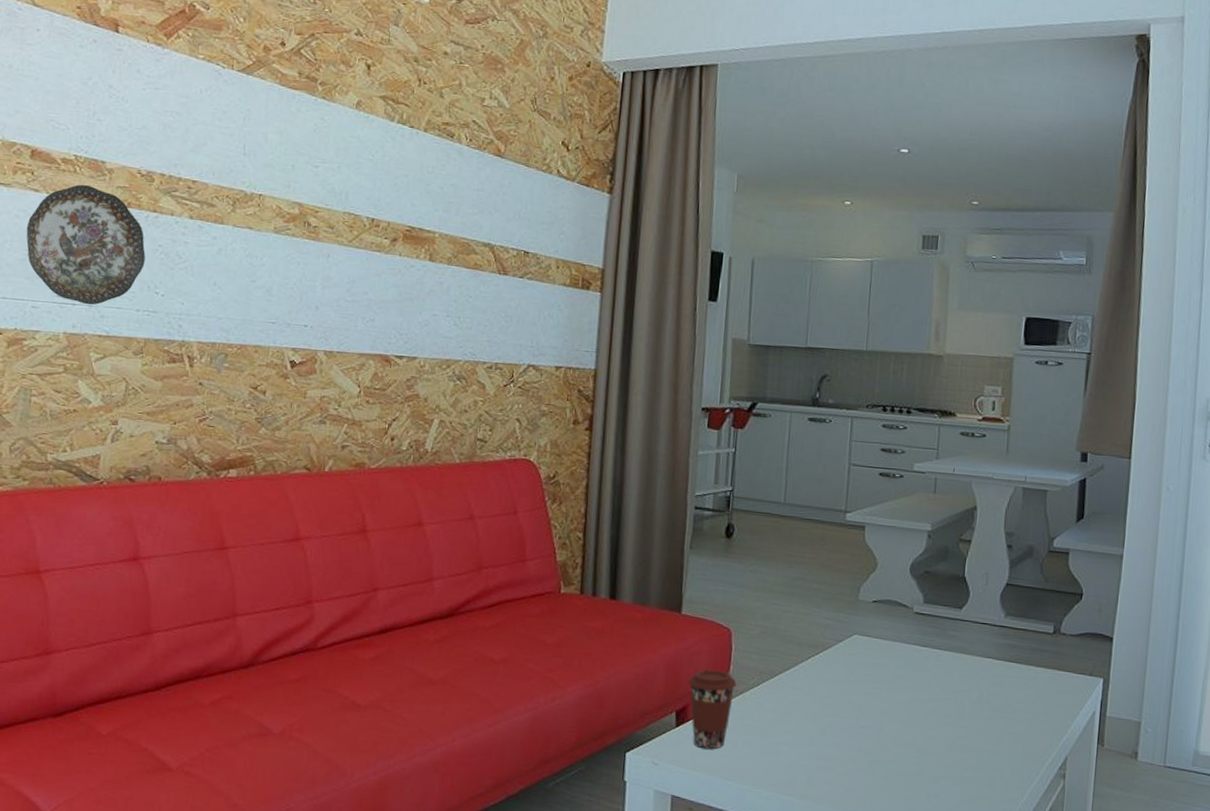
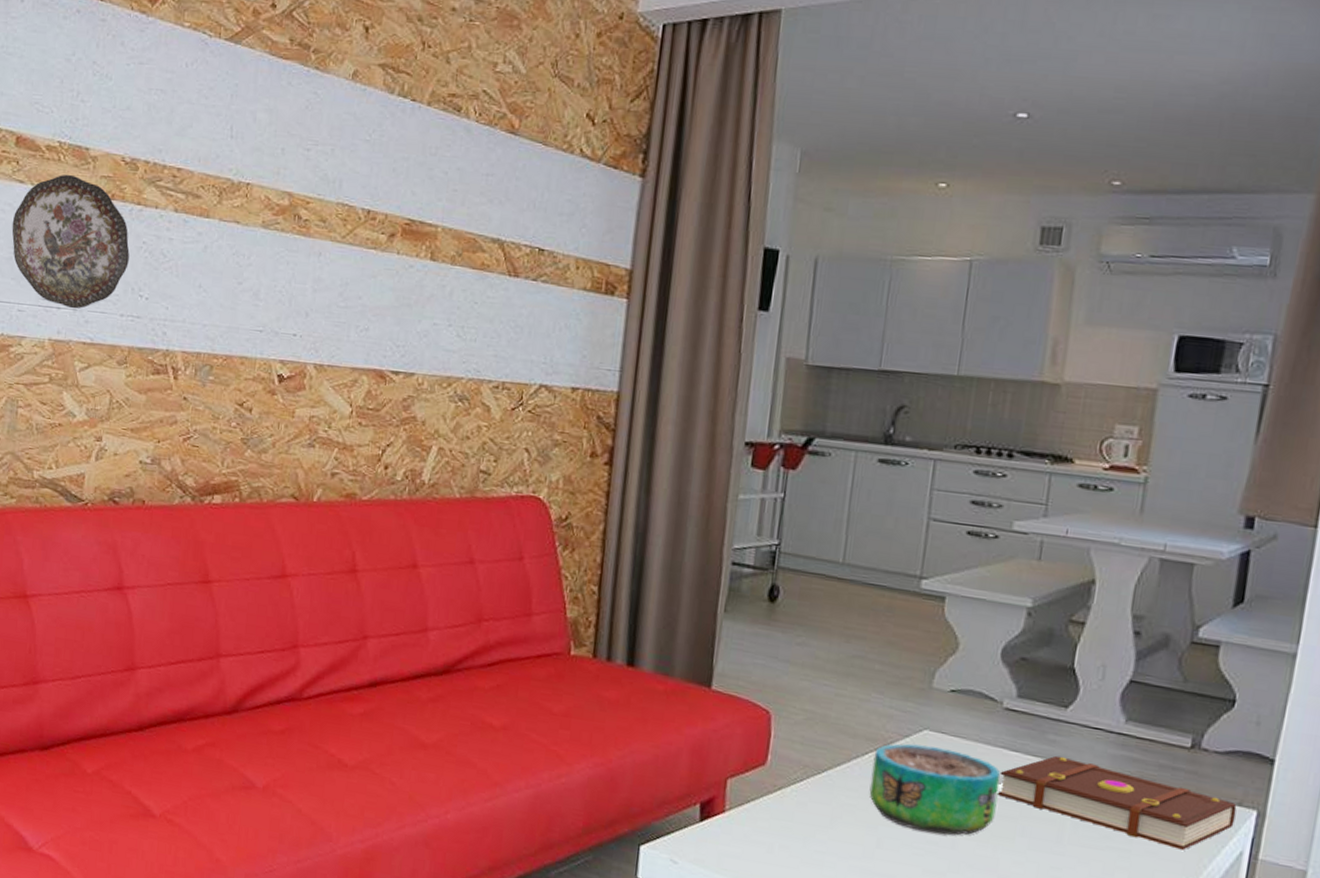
coffee cup: present [688,669,737,749] -> none [716,757,775,852]
decorative bowl: none [813,647,915,719] -> present [869,743,1001,835]
book: none [913,647,1089,715] -> present [998,755,1237,851]

